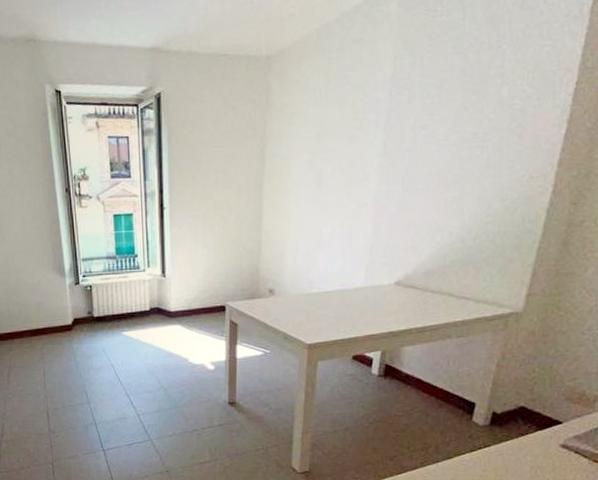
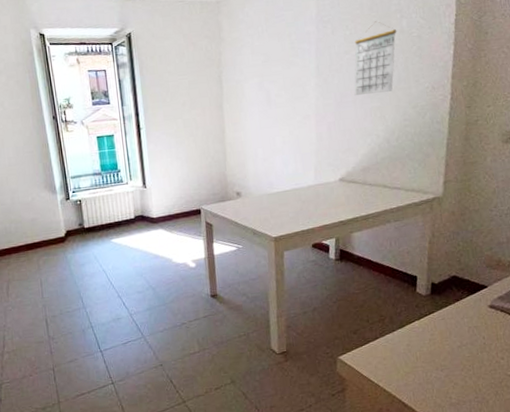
calendar: none [427,88,494,183] -> present [354,21,397,96]

